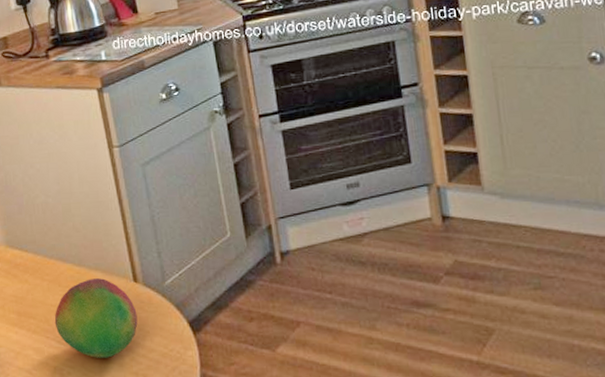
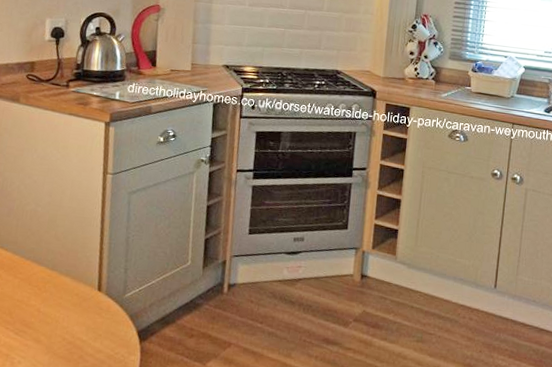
fruit: present [54,278,138,358] -> none [17,282,95,353]

